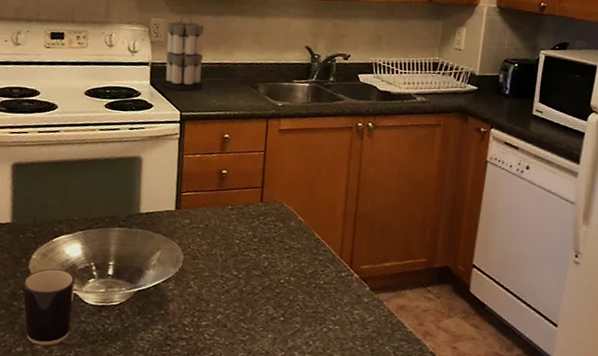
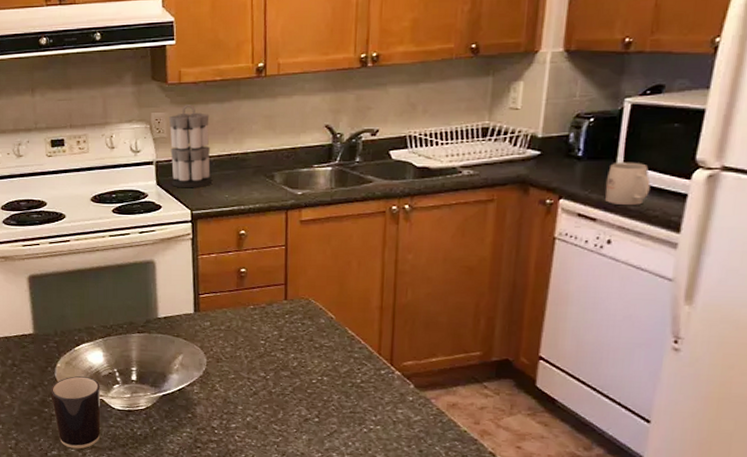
mug: none [525,102,559,139] -> present [604,161,651,206]

